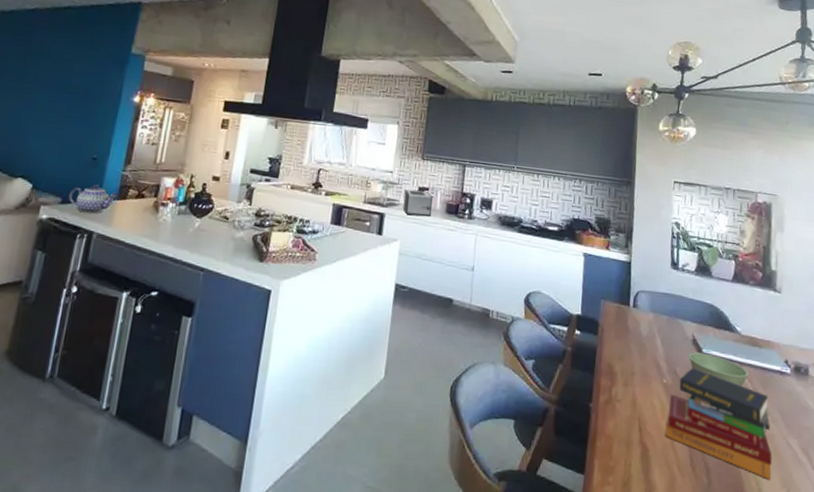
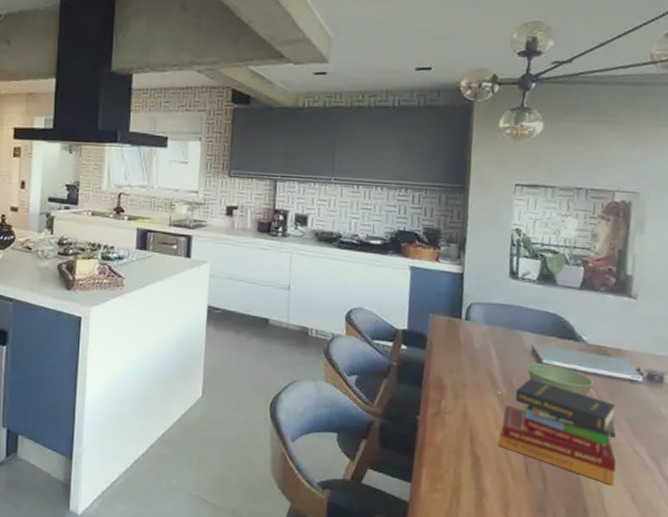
toaster: present [403,189,433,217] -> none [211,209,243,237]

